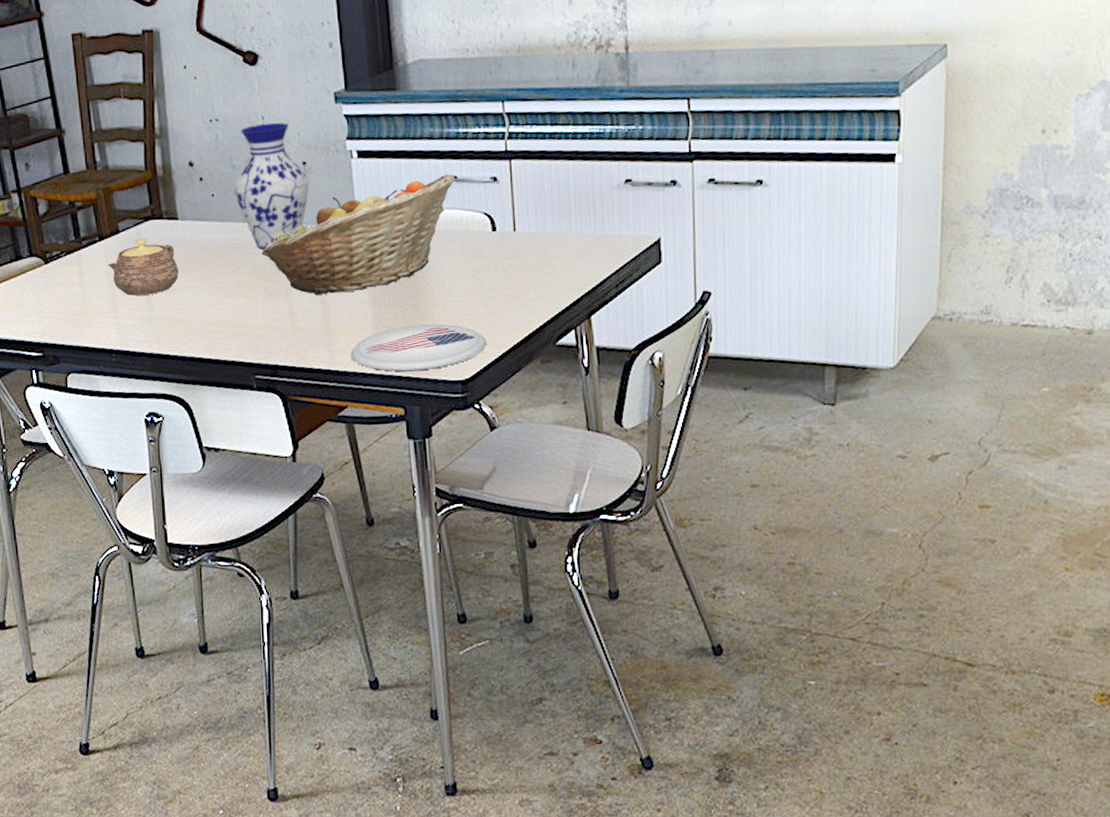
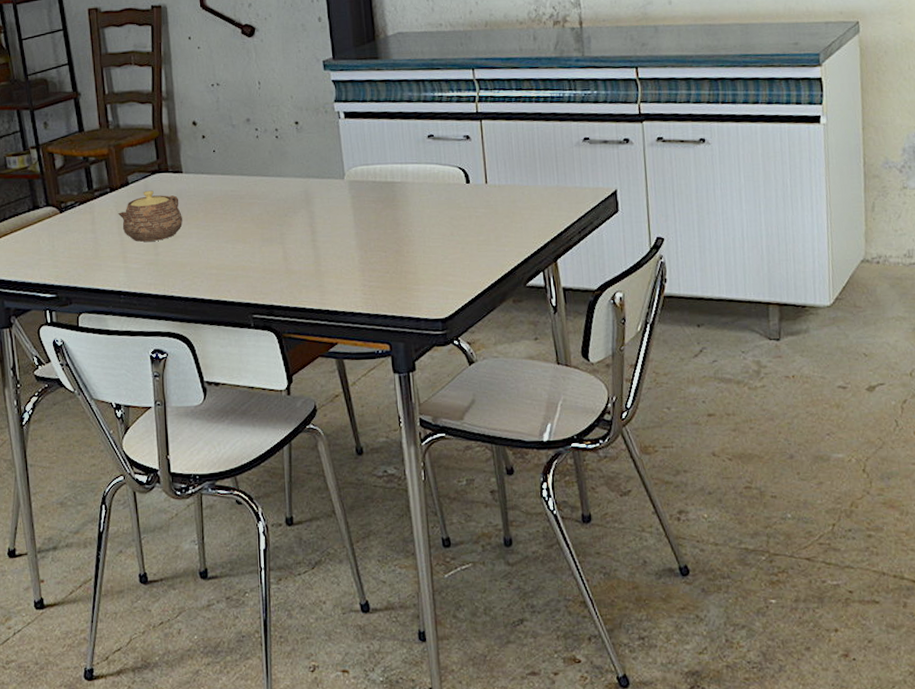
vase: present [234,122,310,250] -> none [233,87,302,200]
fruit basket: present [261,174,456,295] -> none [258,132,433,241]
plate: present [351,324,487,372] -> none [340,267,464,311]

